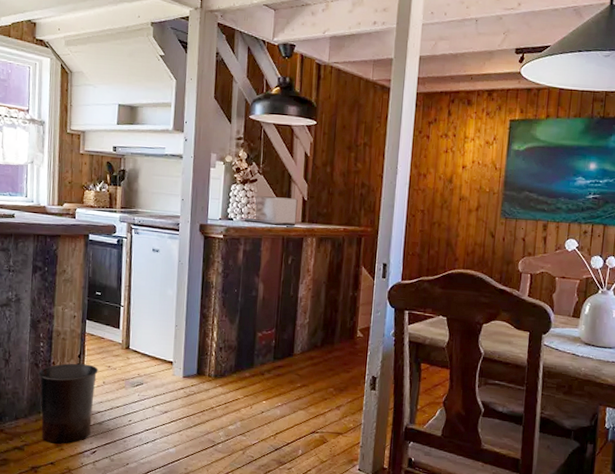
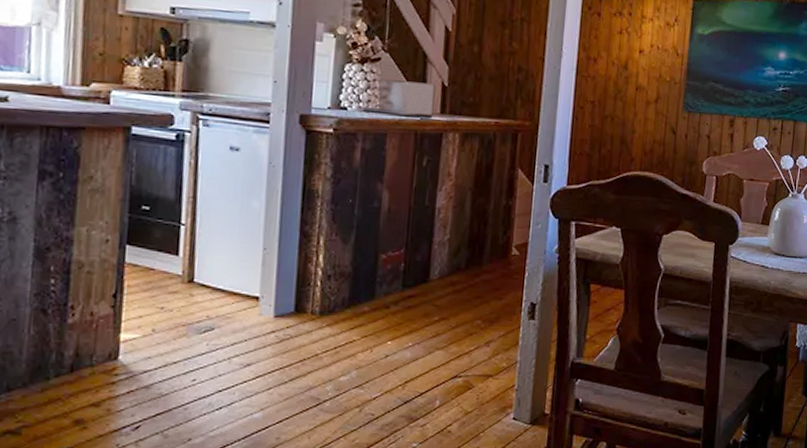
waste bin: present [38,363,98,444] -> none [46,305,145,421]

